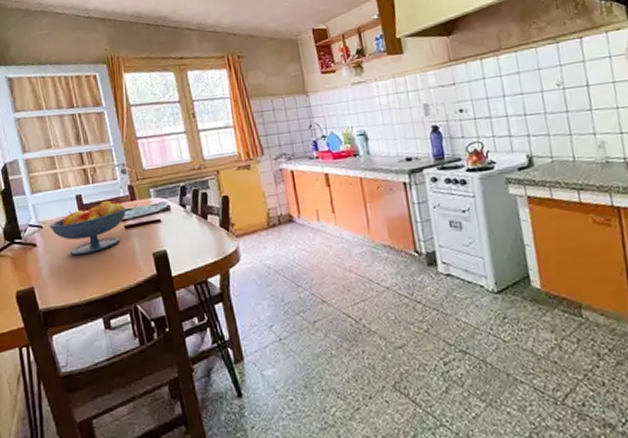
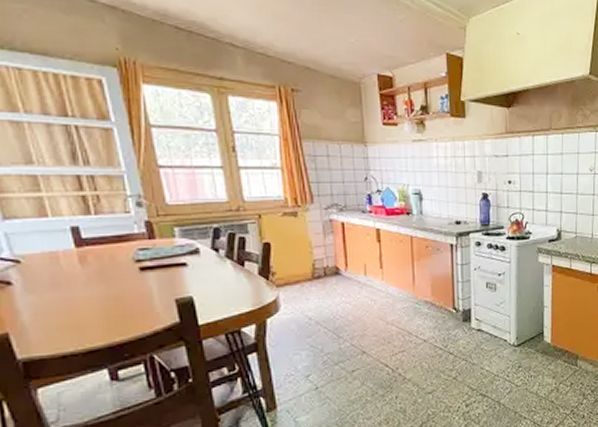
fruit bowl: present [49,199,127,256] -> none [31,235,143,299]

